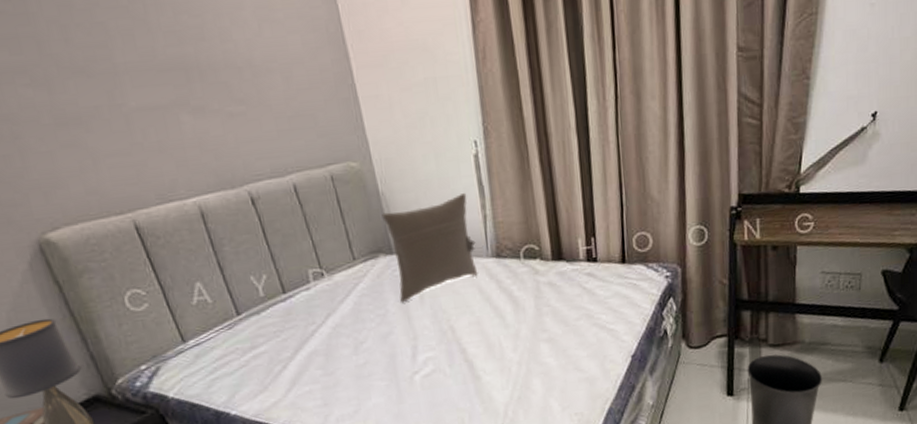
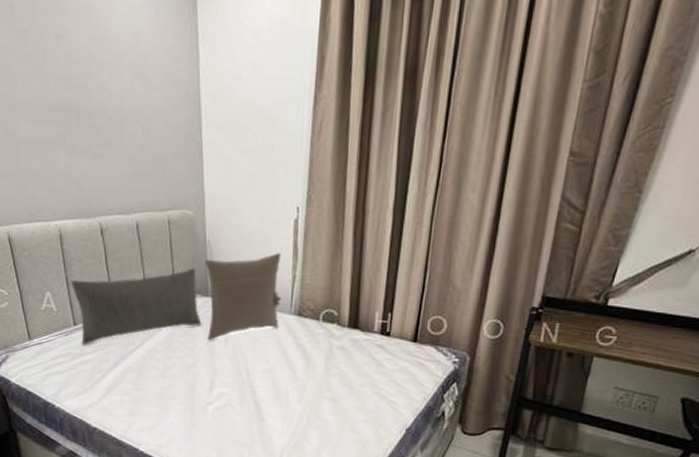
pillow: none [224,225,391,337] -> present [70,267,202,345]

